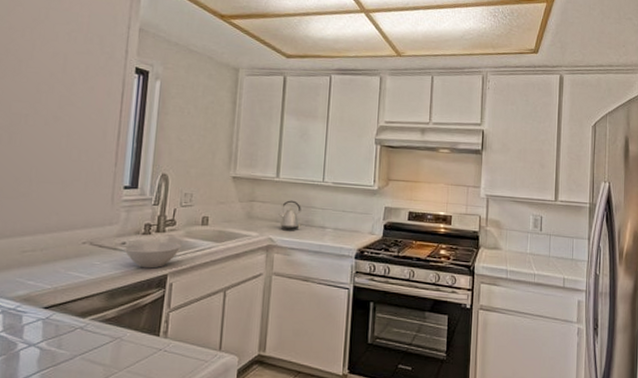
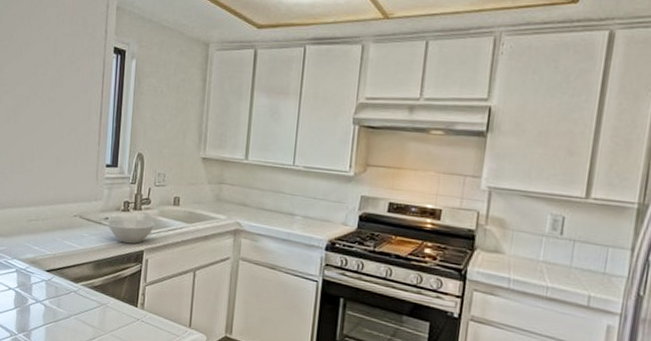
kettle: present [278,200,301,231] -> none [246,184,270,217]

